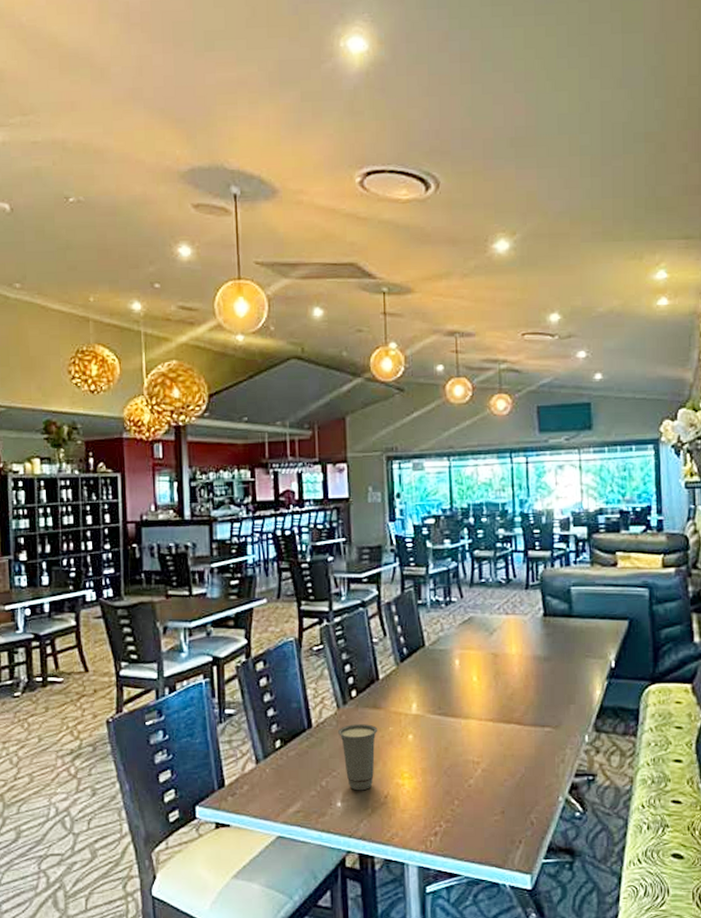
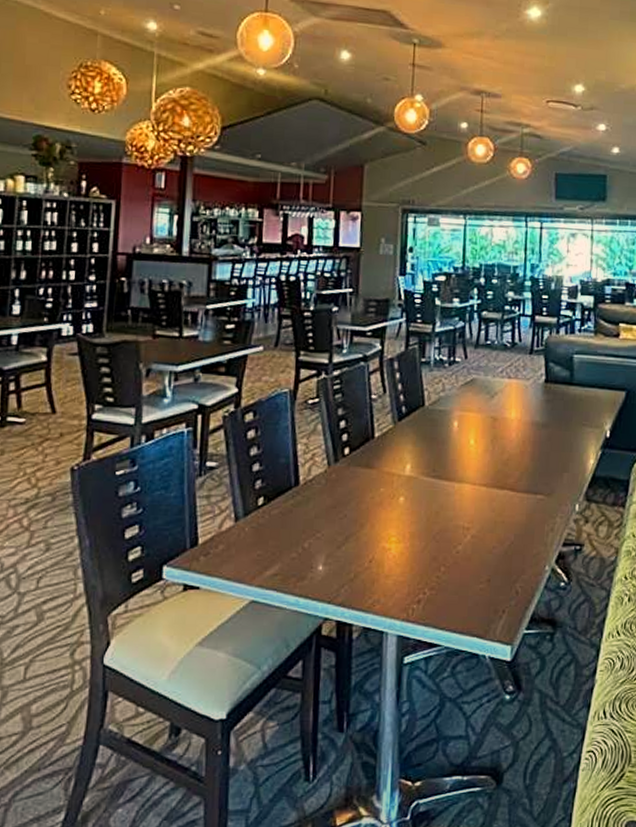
cup: present [337,724,378,791] -> none [325,483,369,554]

